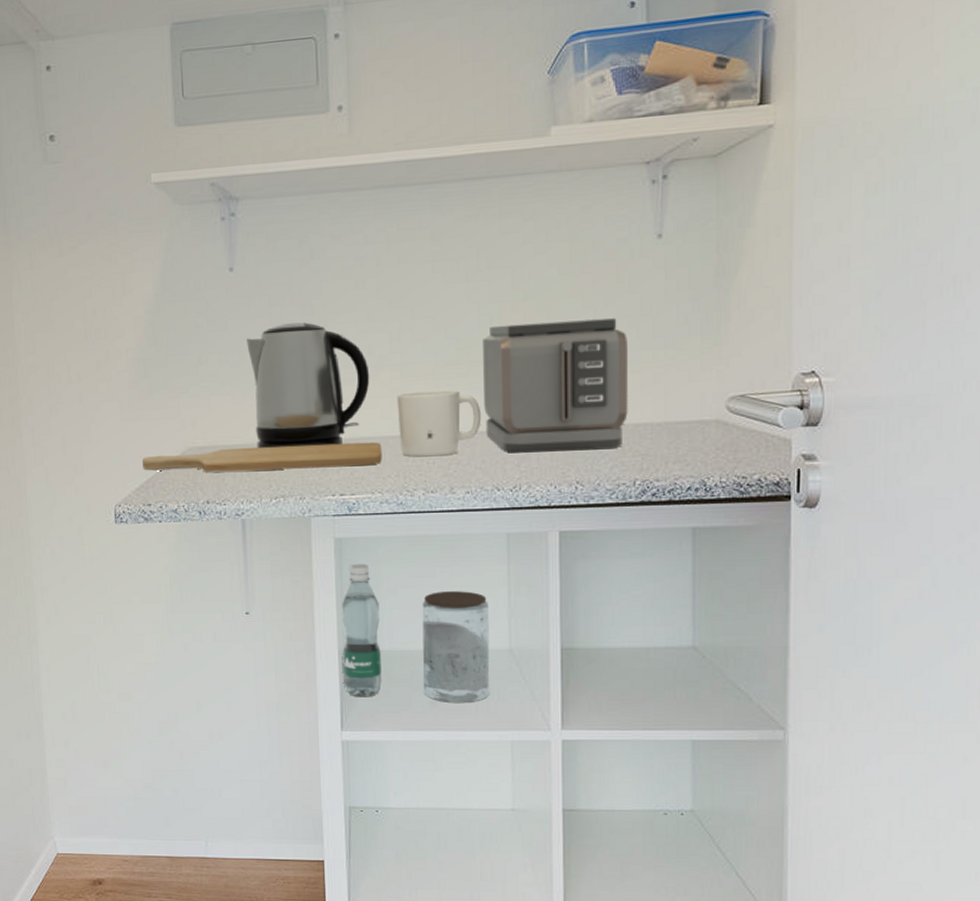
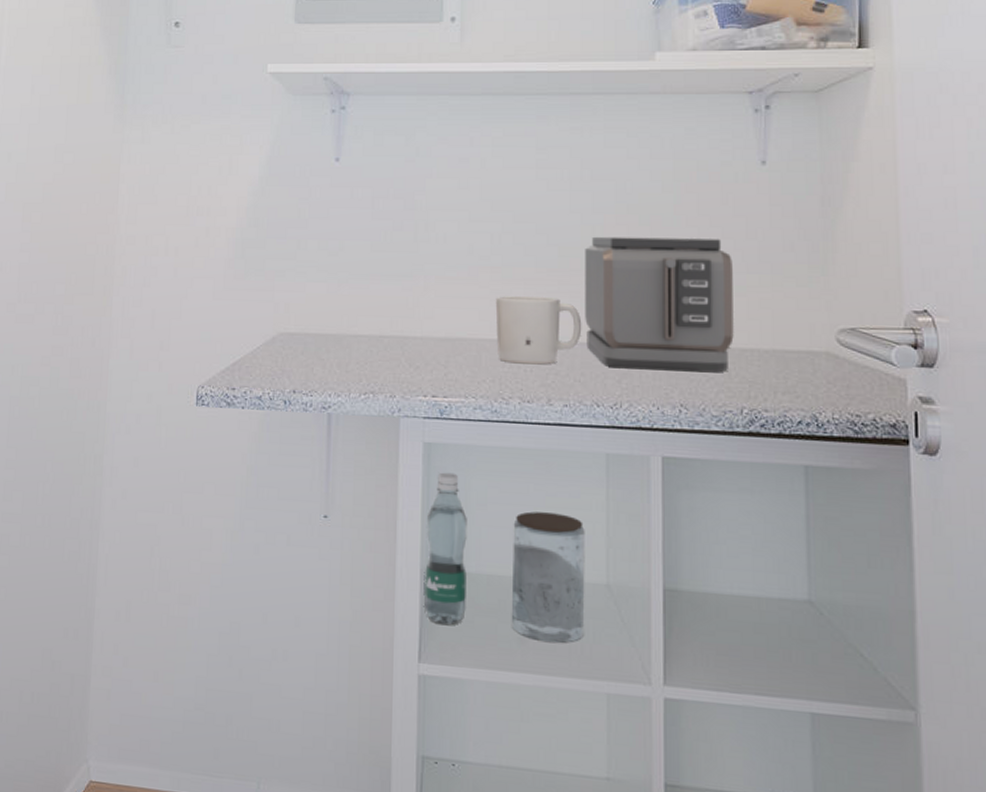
chopping board: present [142,442,382,472] -> none [231,337,478,368]
kettle: present [246,322,370,448] -> none [347,216,469,343]

